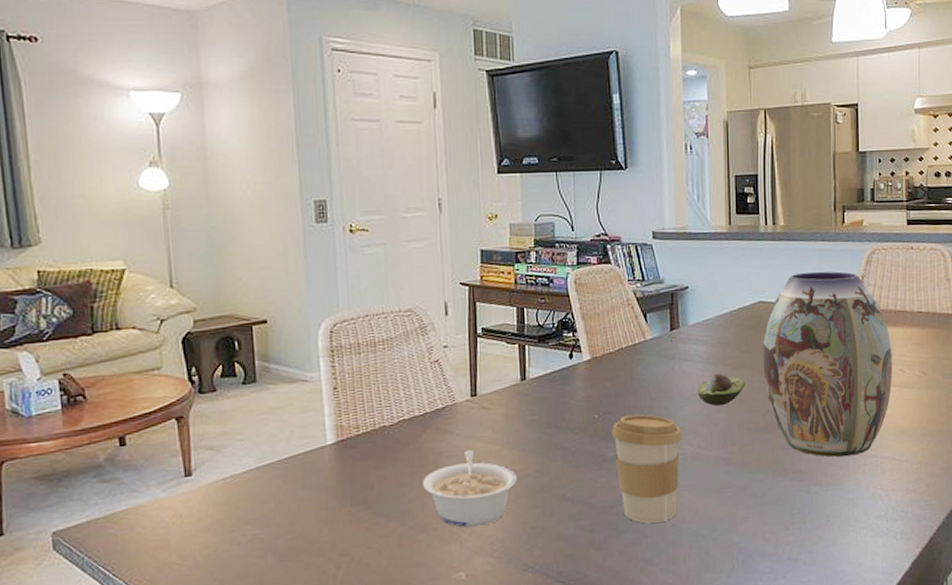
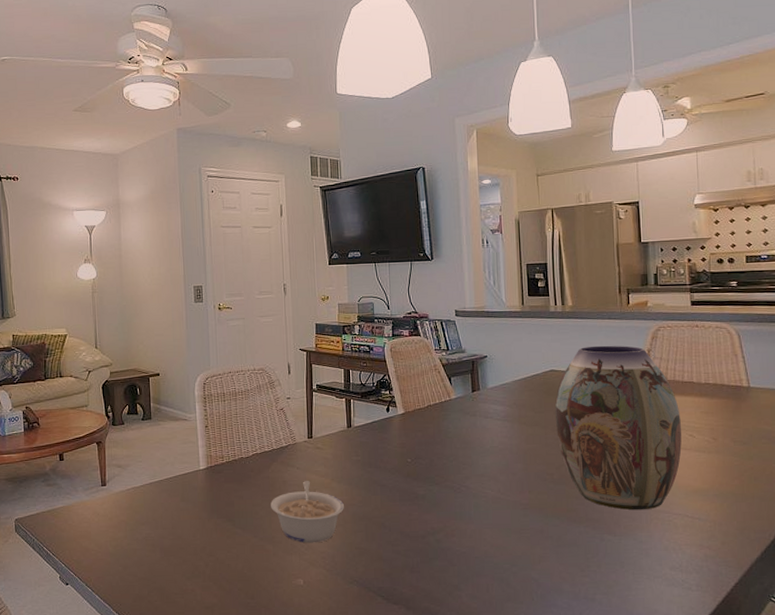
coffee cup: present [611,414,682,524] -> none [422,460,484,554]
fruit: present [697,374,745,406] -> none [496,430,539,458]

